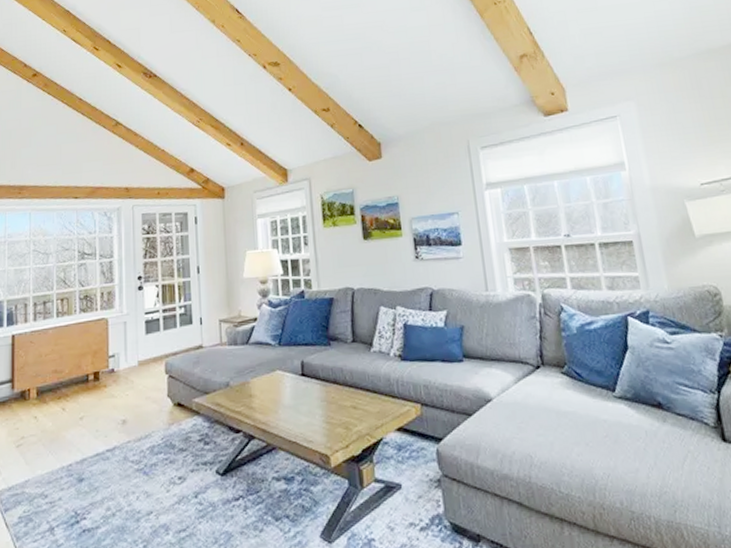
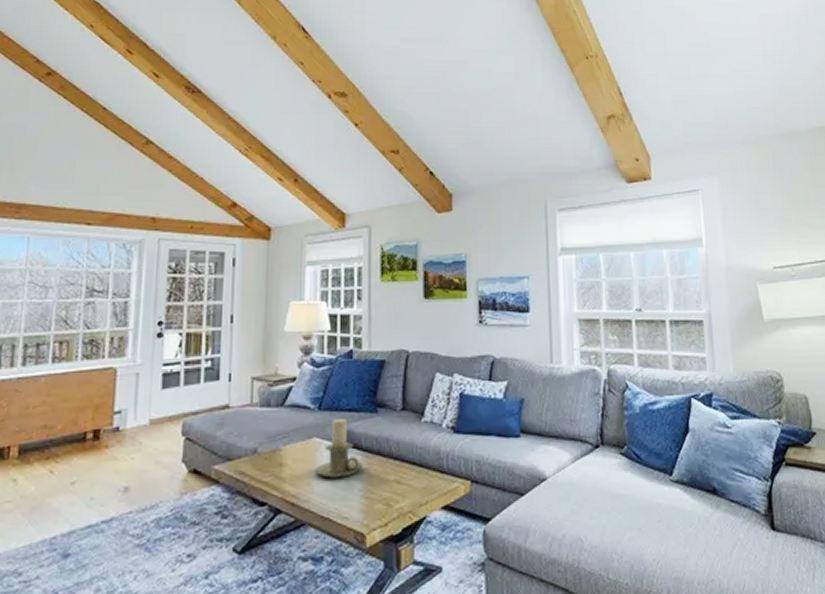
candle holder: none [279,353,322,406] -> present [313,419,363,478]

